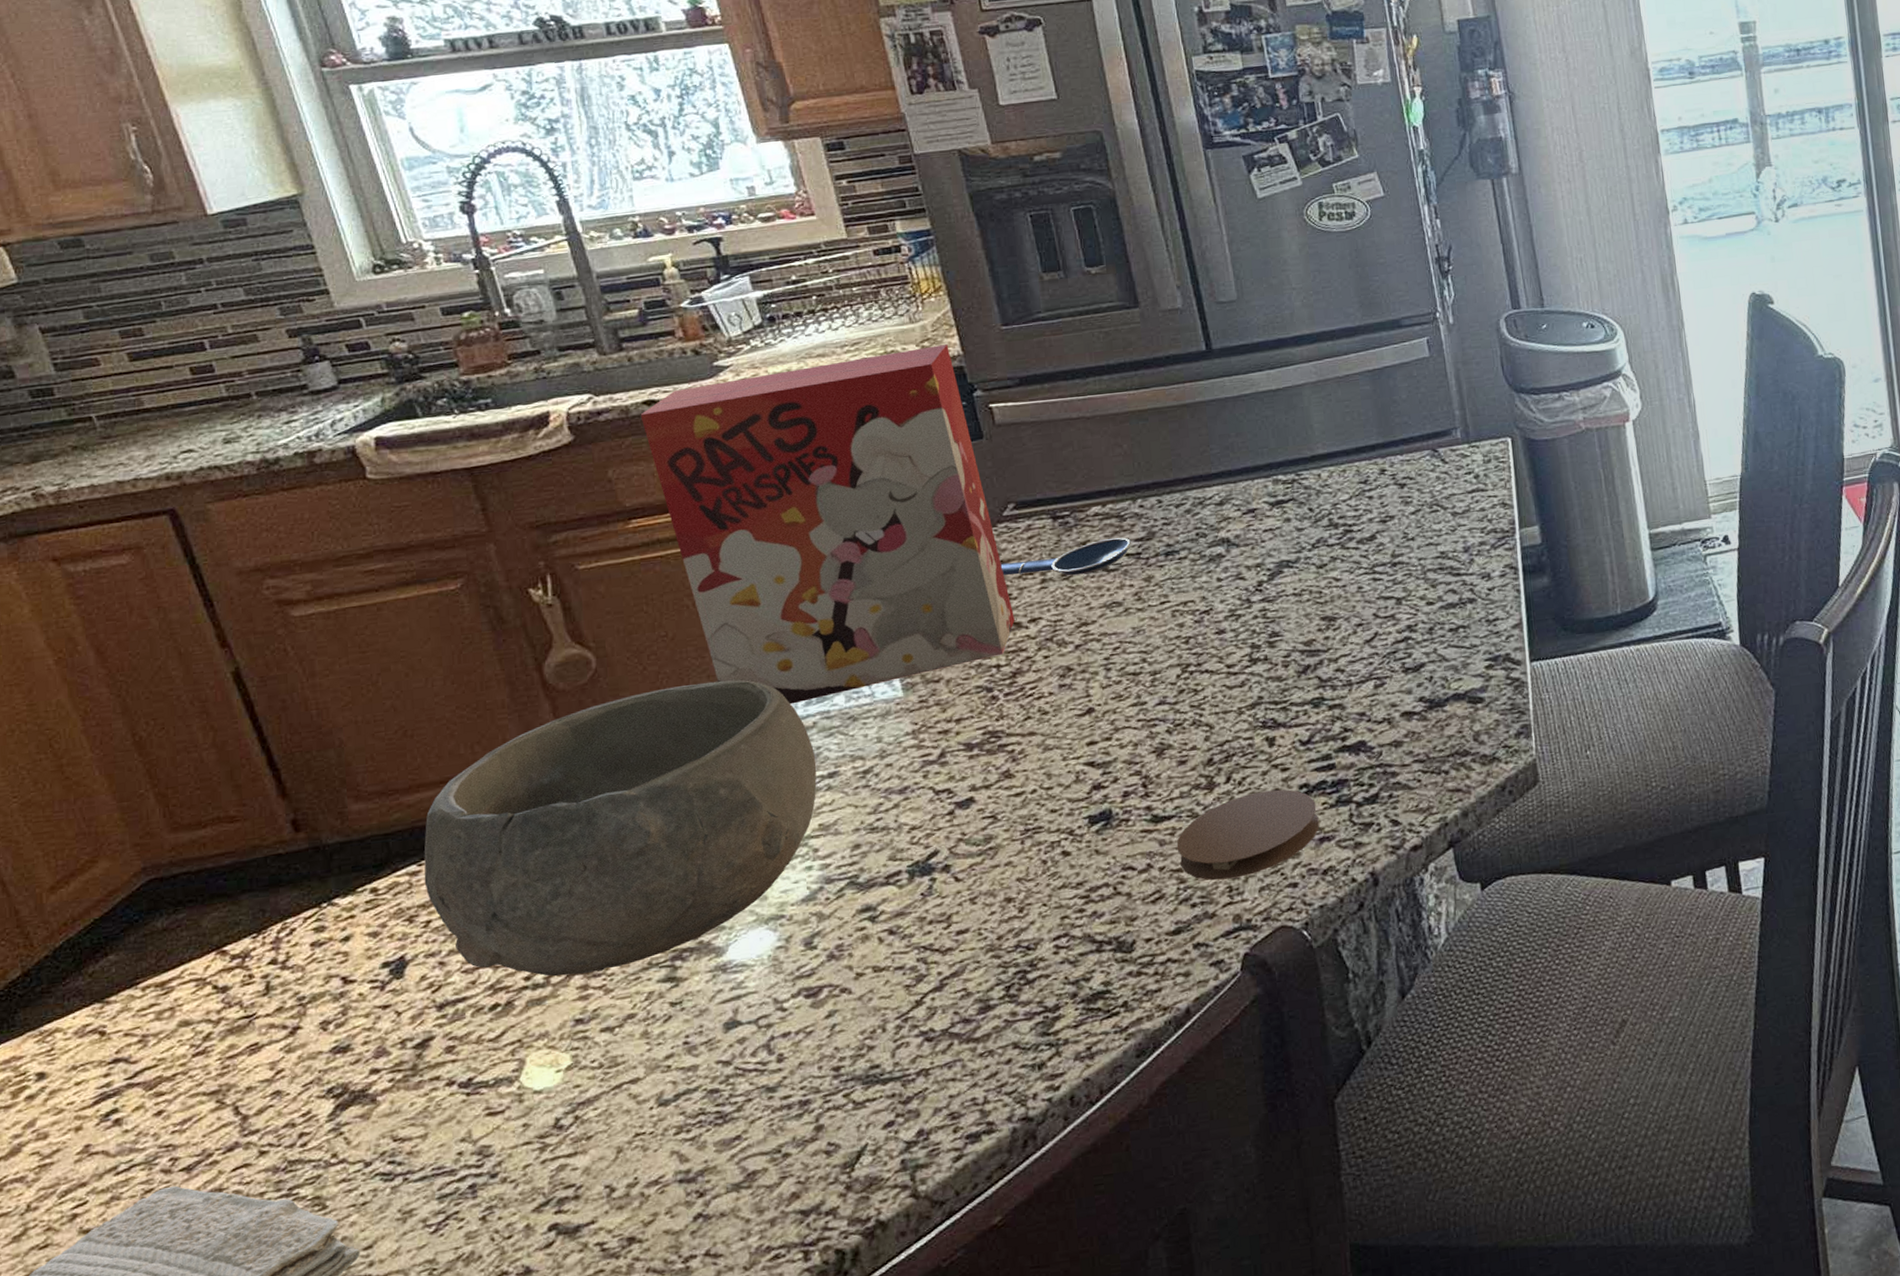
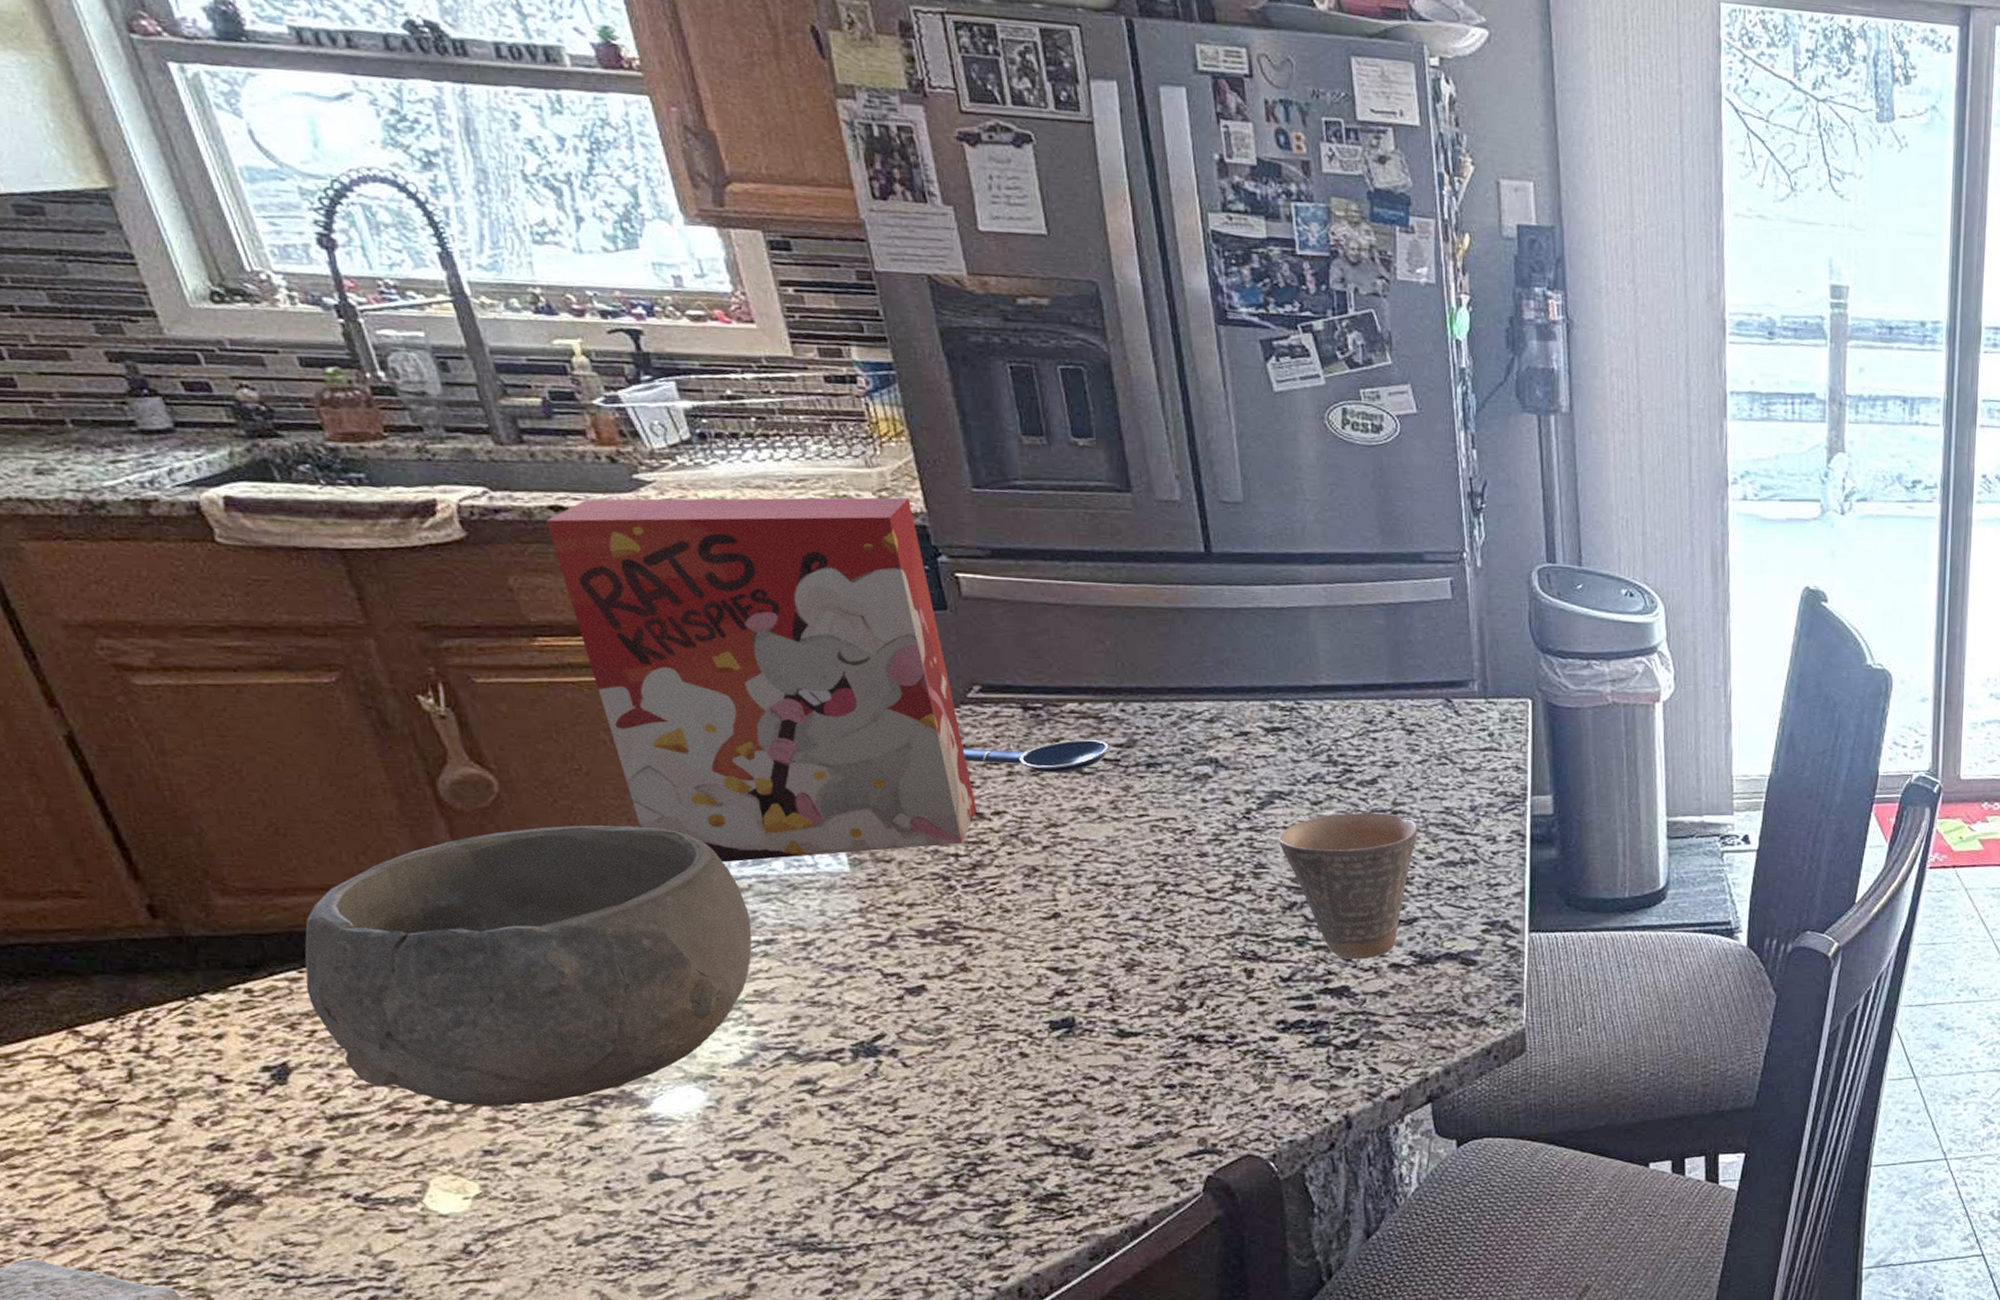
coaster: present [1176,789,1319,881] -> none [1142,1021,1294,1102]
cup: none [1289,566,1418,714] -> present [1279,812,1418,959]

